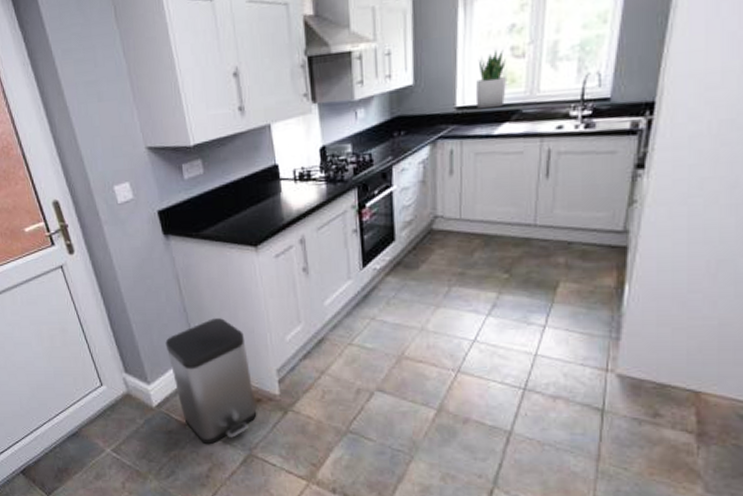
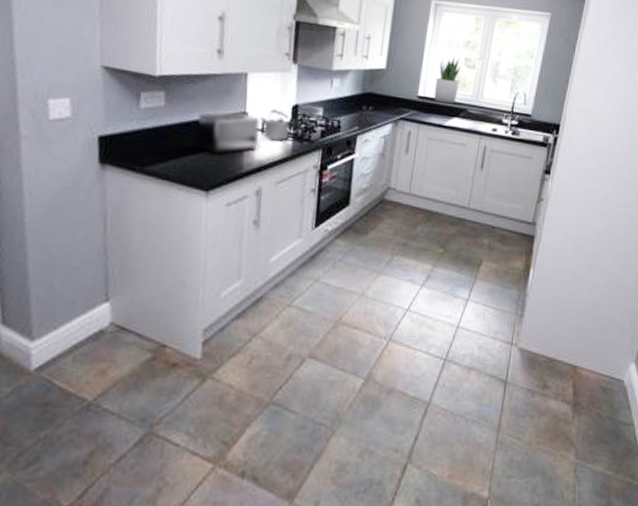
pedal bin: present [165,318,257,445] -> none [68,265,173,421]
toaster: none [235,164,294,212] -> present [197,111,260,156]
kettle: none [291,155,325,188] -> present [260,109,293,141]

